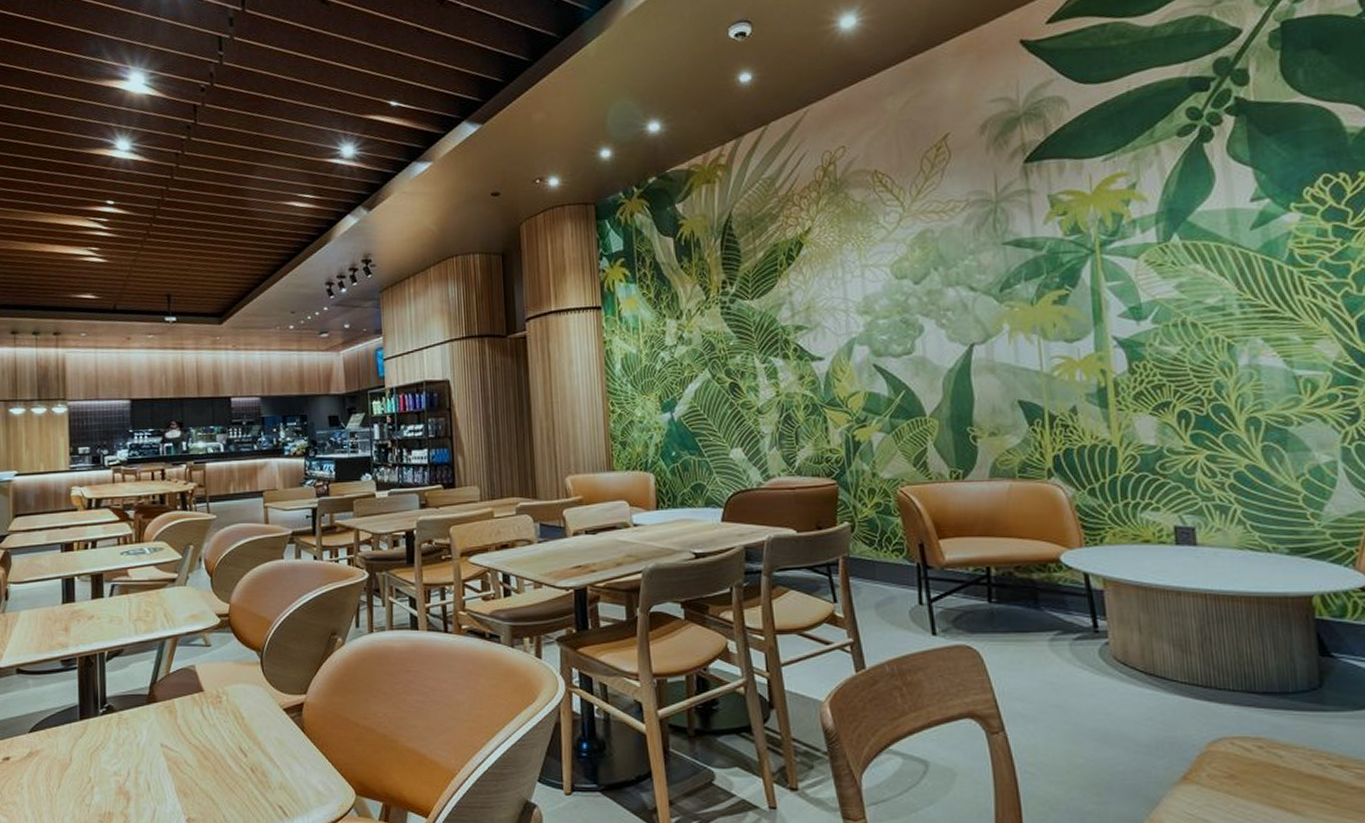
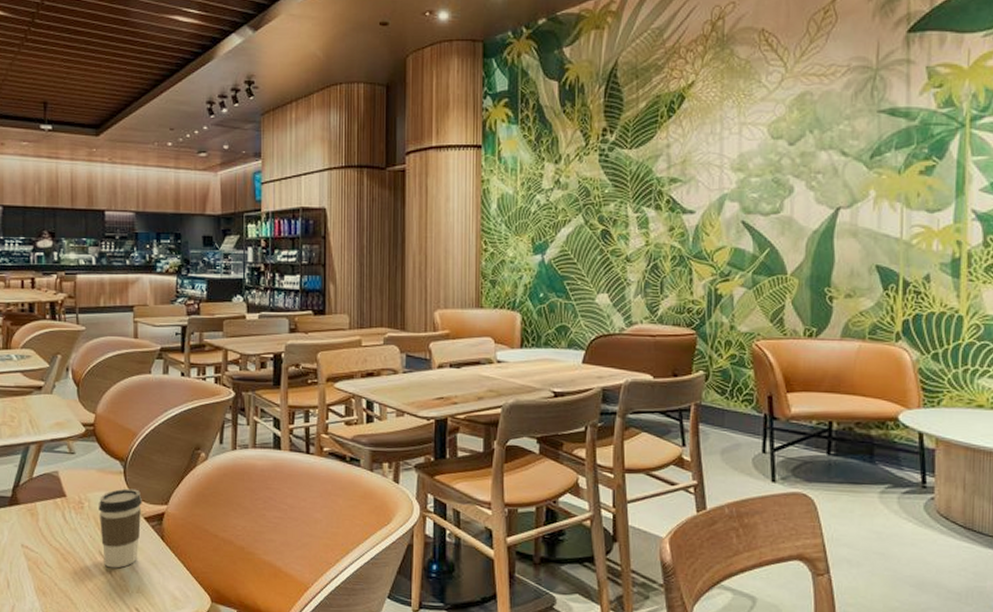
coffee cup: none [236,679,280,764] -> present [98,488,142,568]

